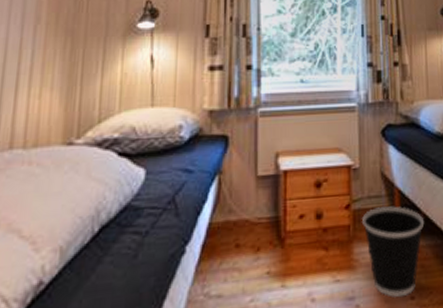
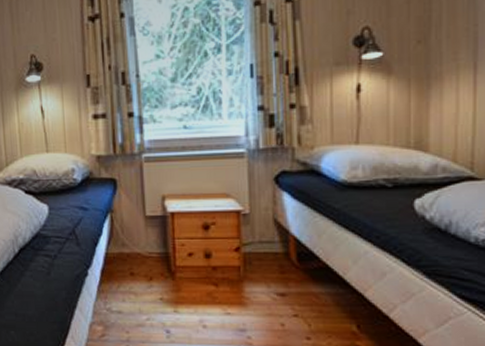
wastebasket: present [362,206,425,299] -> none [253,252,324,336]

